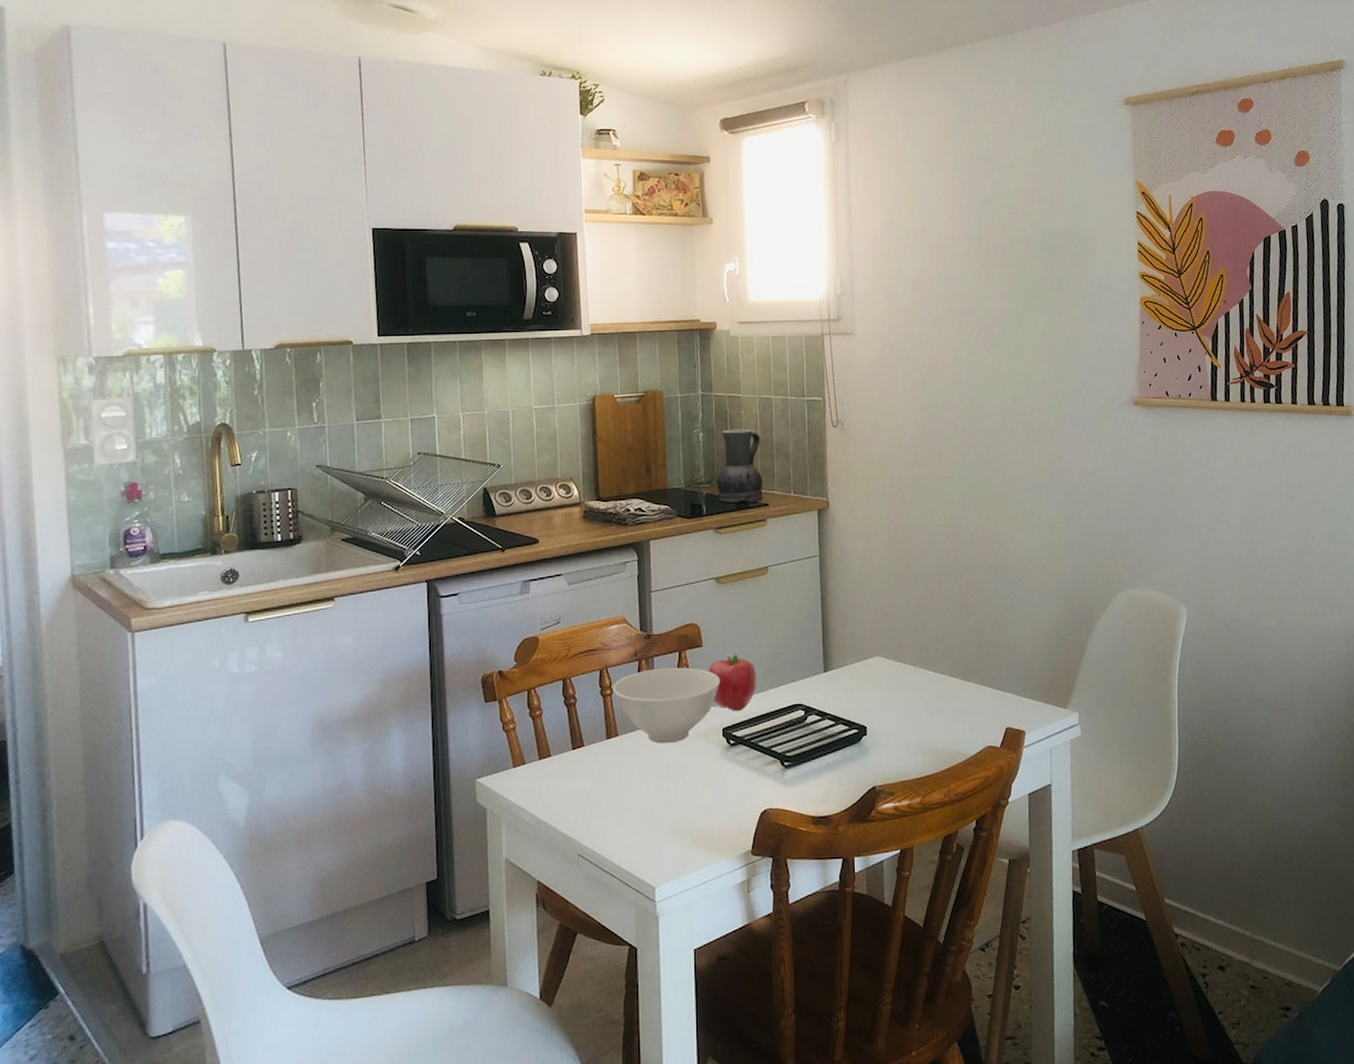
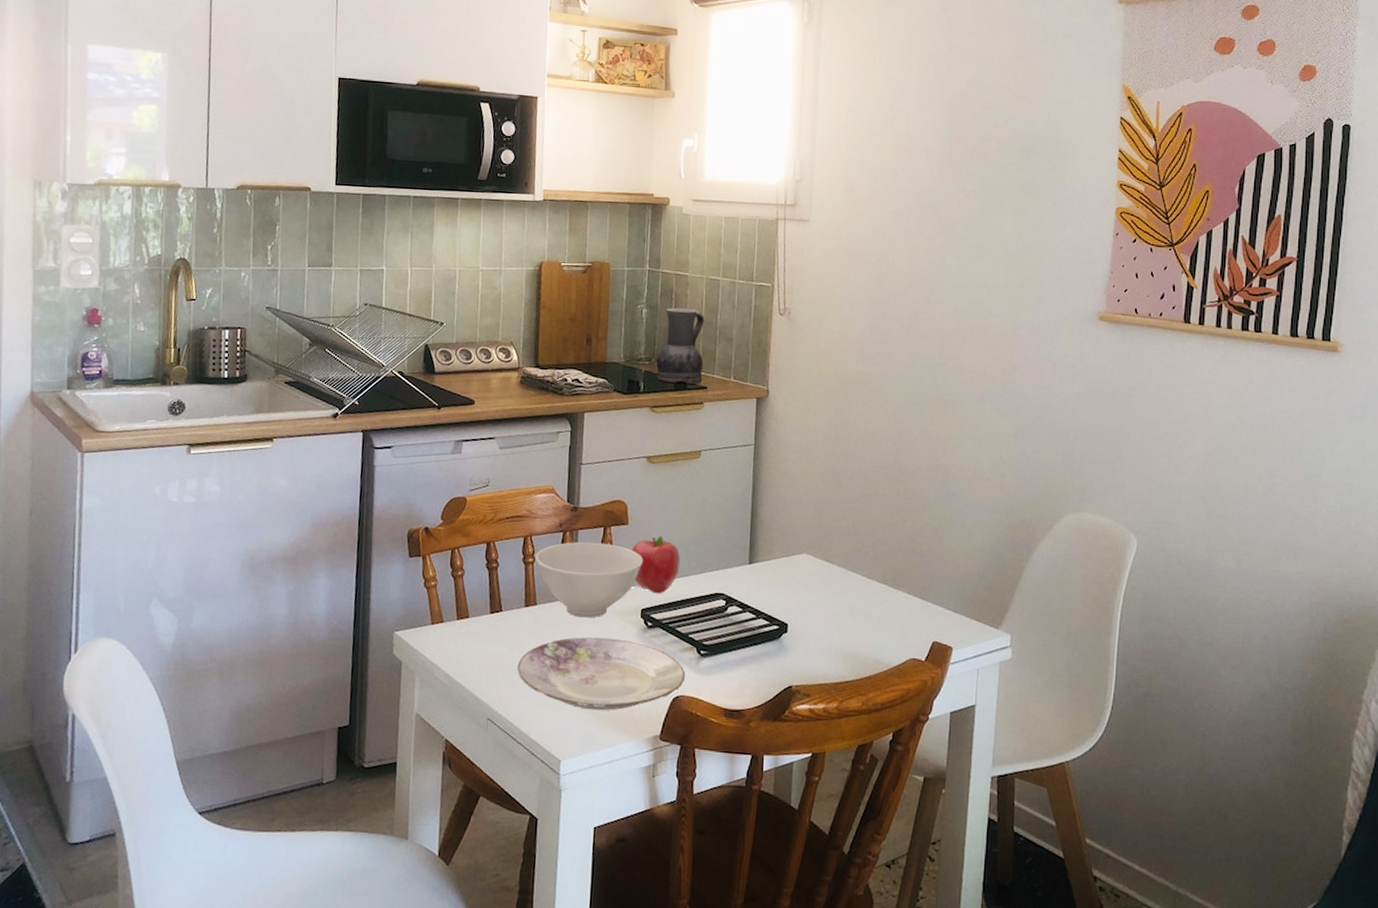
plate: none [604,760,772,834] -> present [517,637,686,711]

